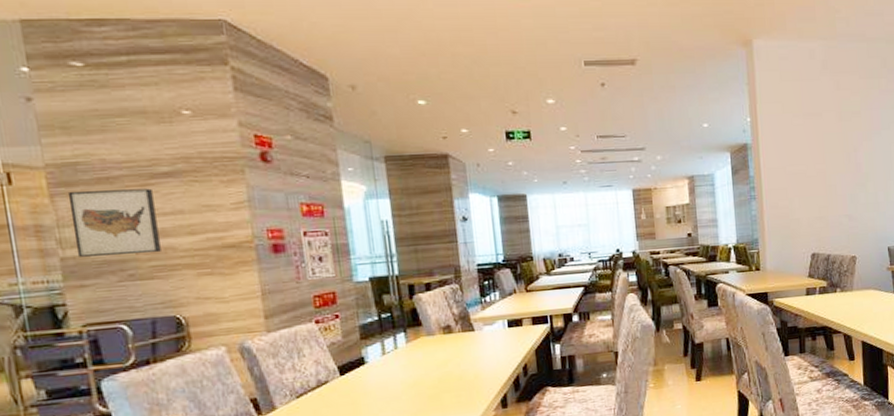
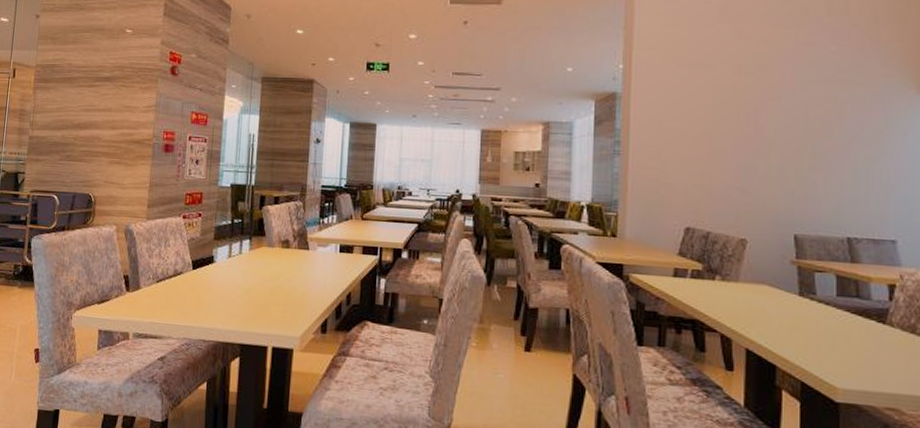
wall art: present [67,188,161,257] -> none [39,86,95,141]

